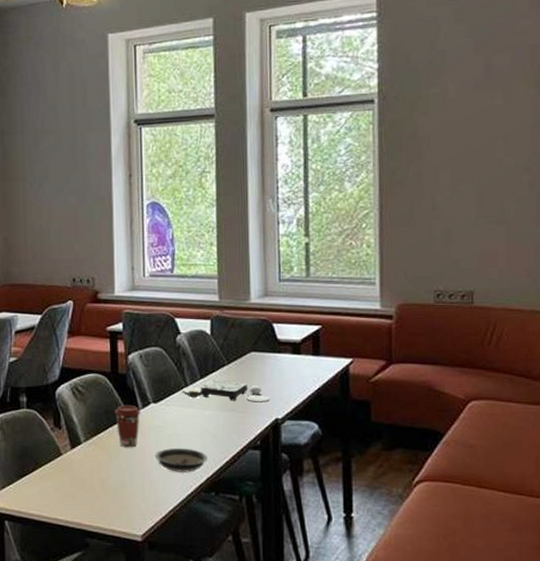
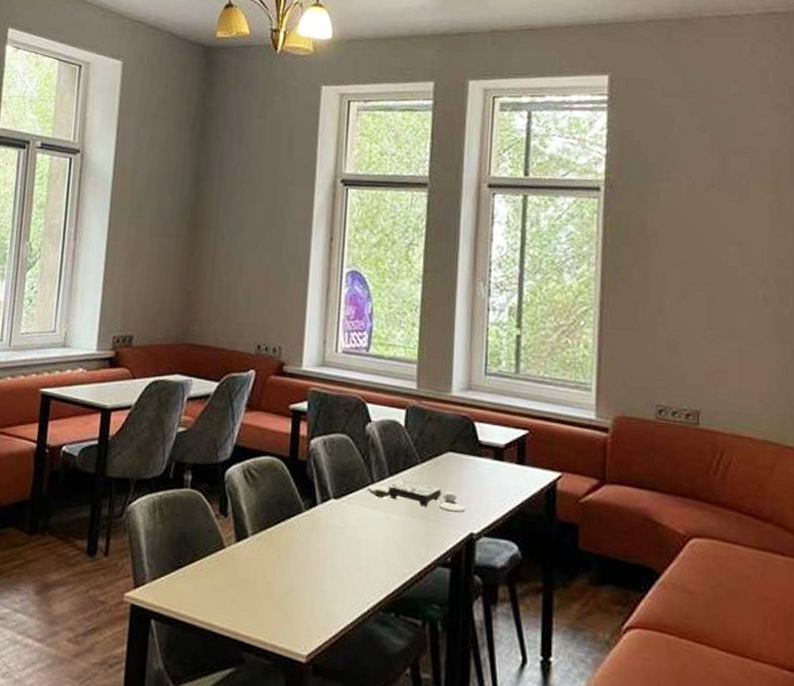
coffee cup: present [114,405,141,448] -> none [288,497,319,549]
saucer: present [155,448,209,473] -> none [330,554,391,586]

